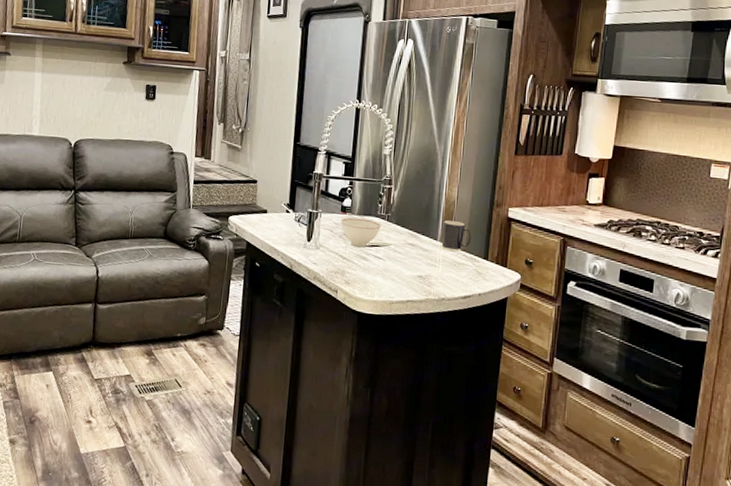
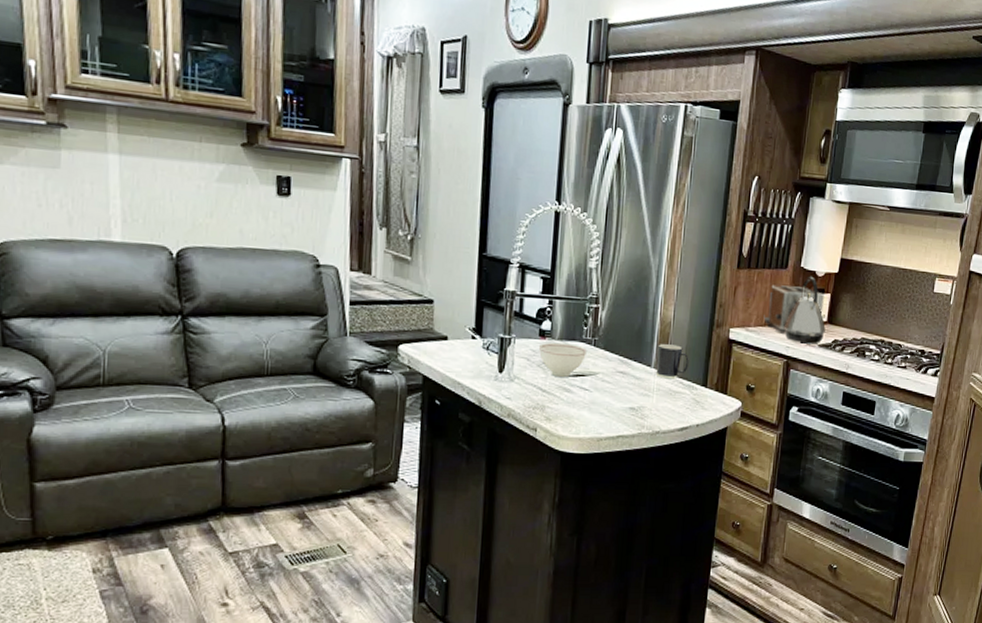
toaster: none [540,168,599,214] -> present [763,284,824,334]
kettle: none [560,161,601,224] -> present [783,276,826,344]

